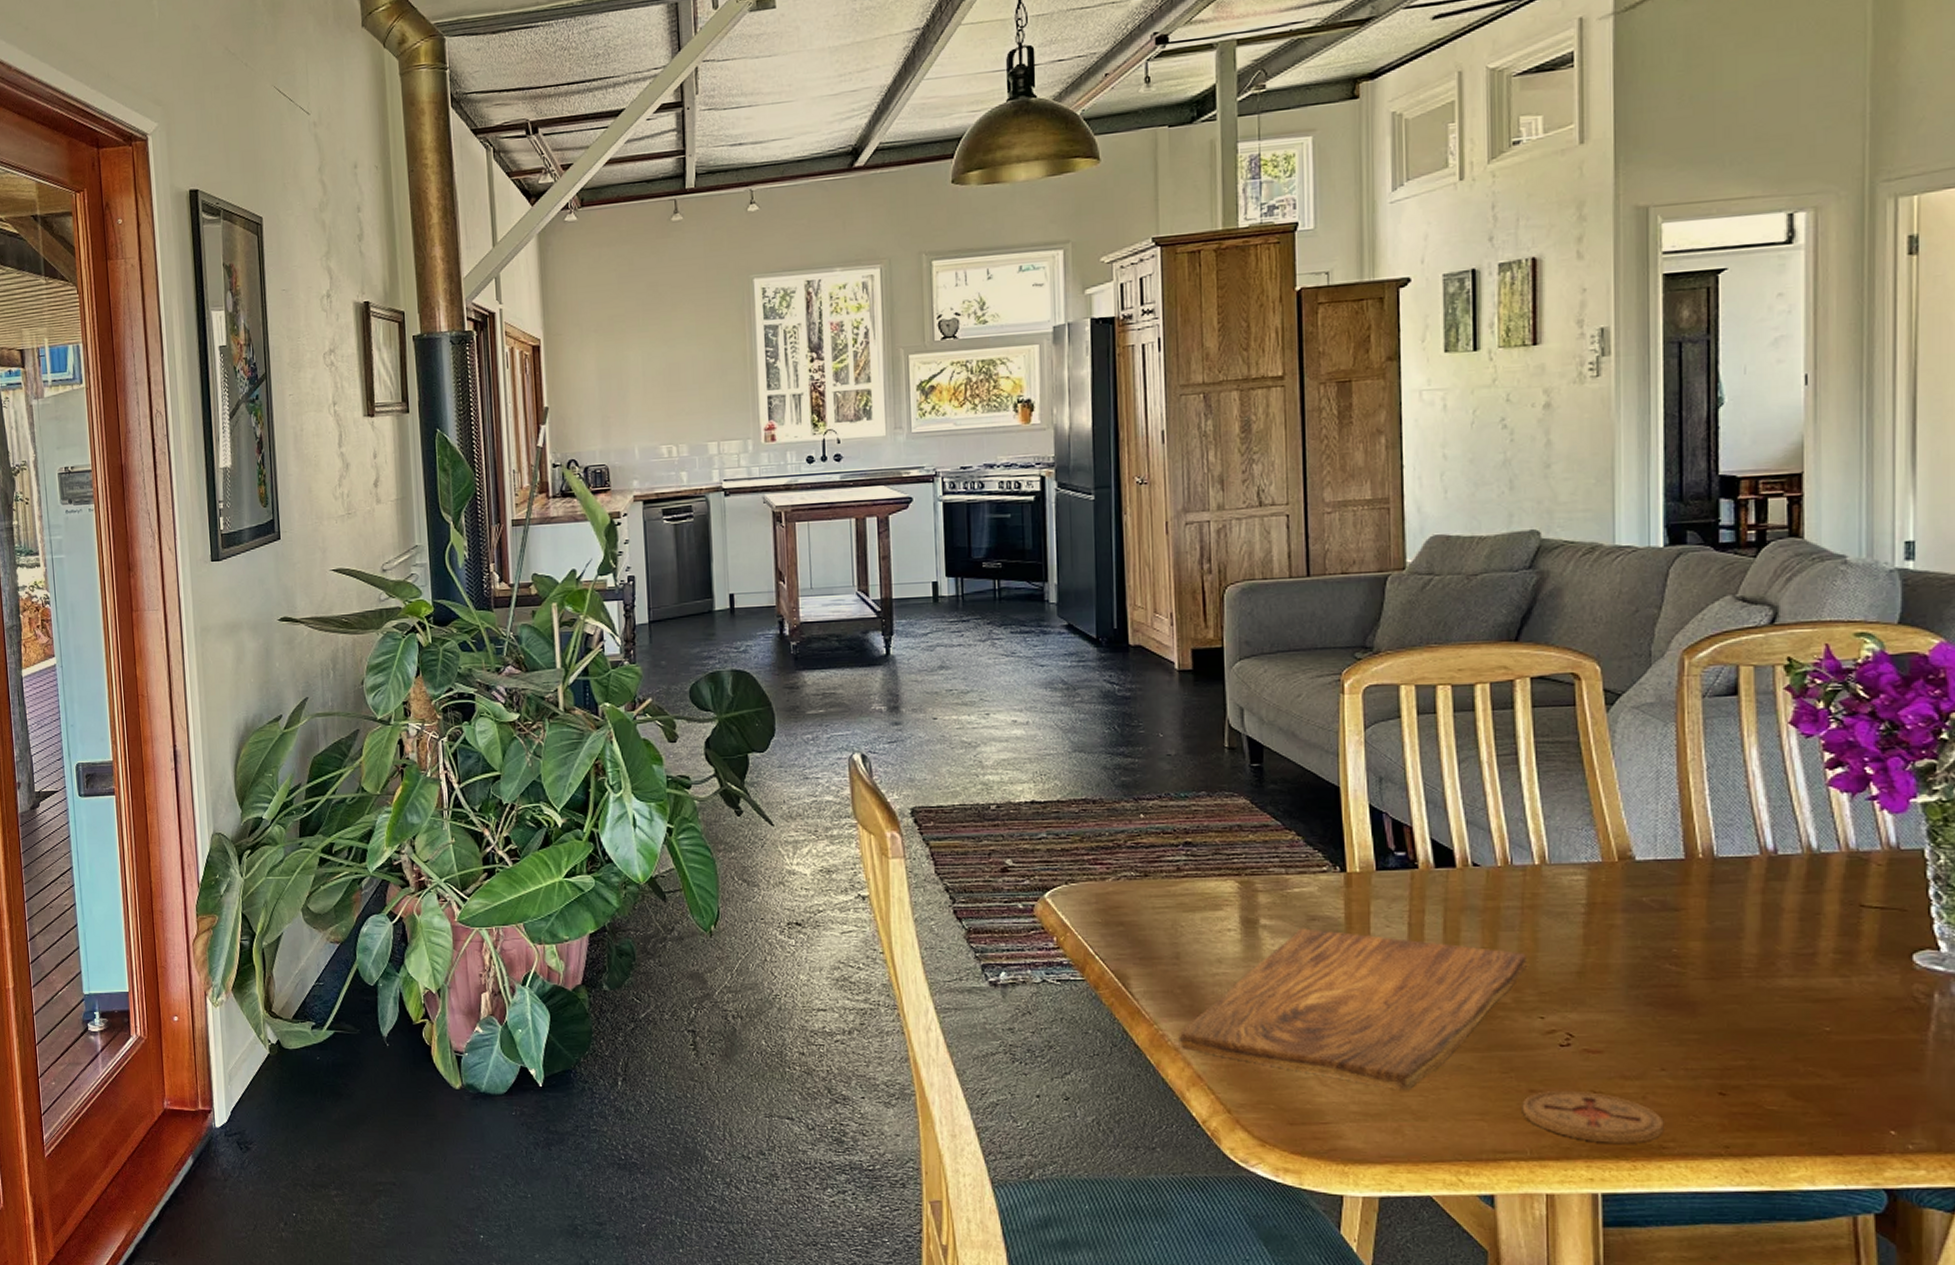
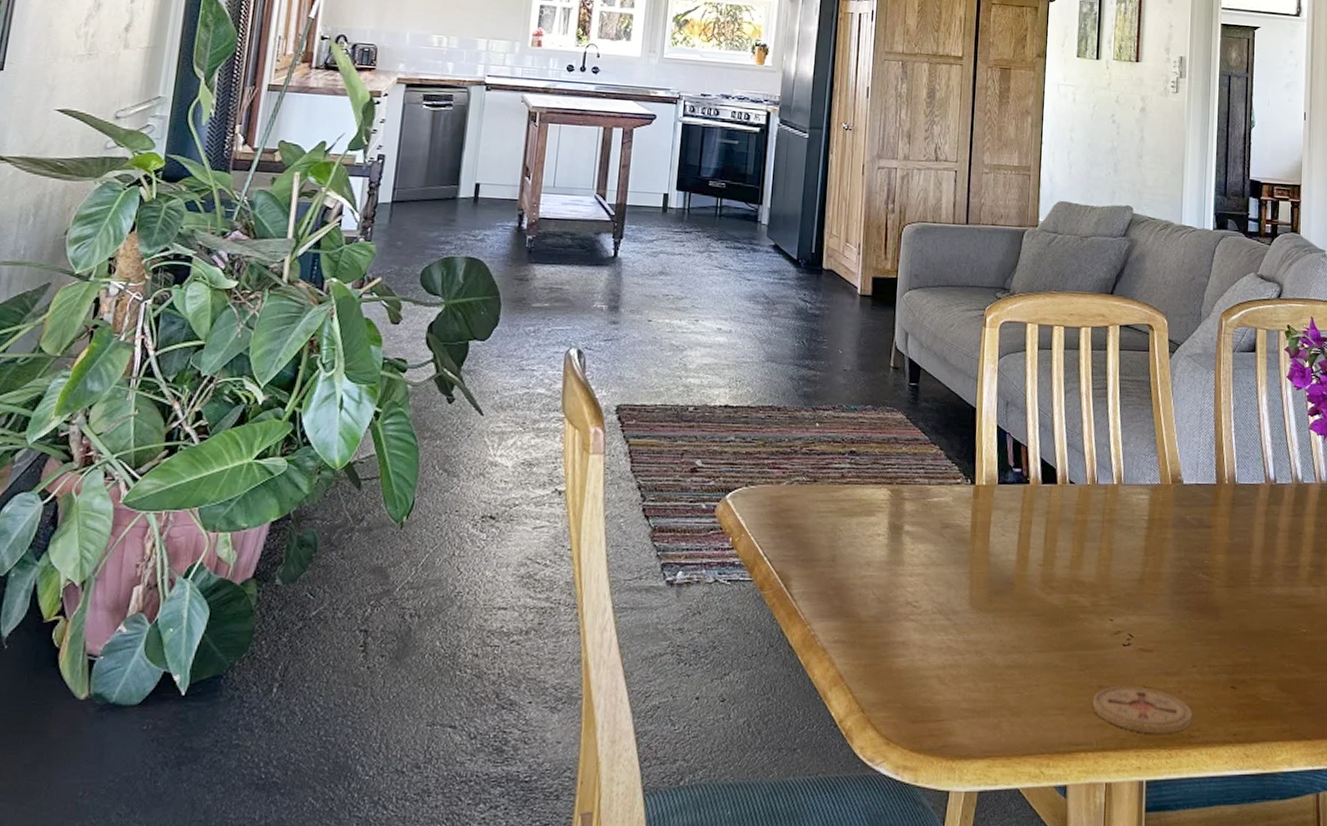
cutting board: present [1178,928,1526,1091] -> none [826,535,1103,688]

